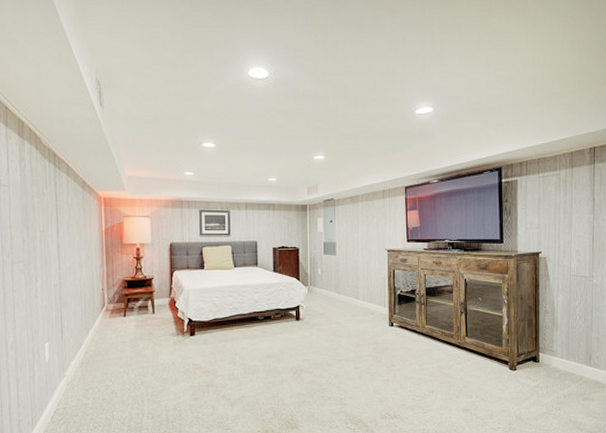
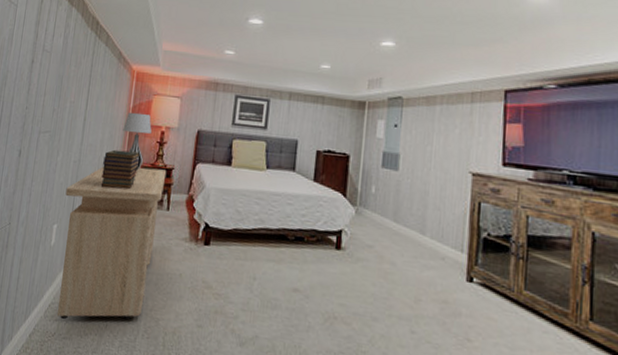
desk: none [51,280,148,421] -> present [56,166,167,320]
book stack: none [84,269,121,304] -> present [100,149,141,190]
table lamp: none [99,234,127,286] -> present [123,112,152,172]

